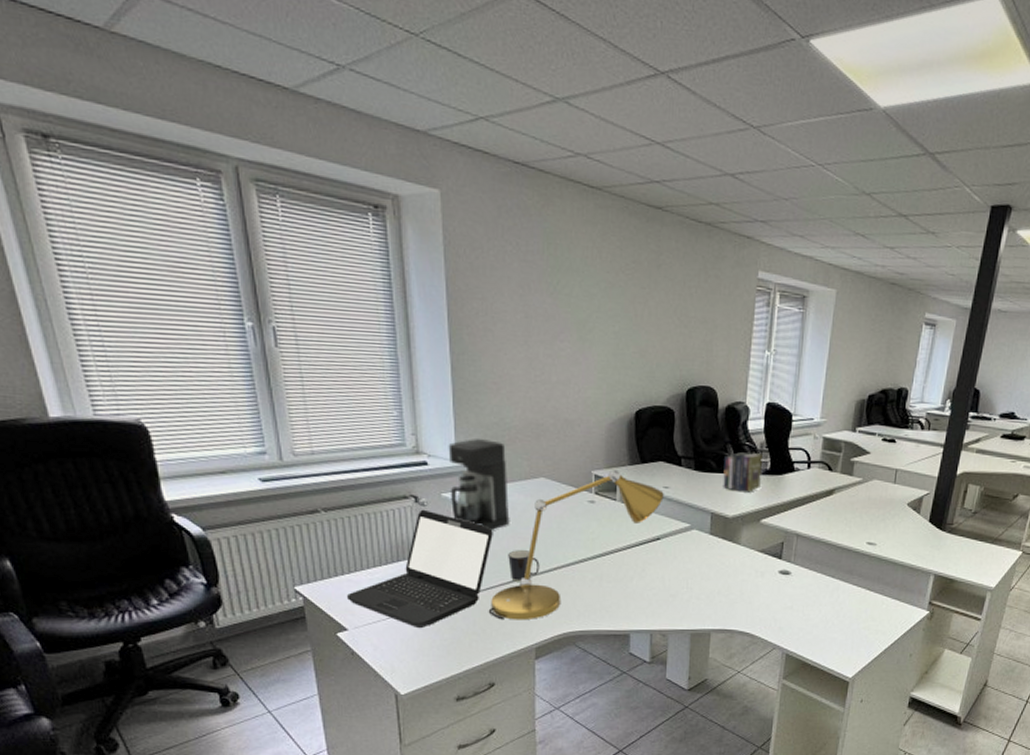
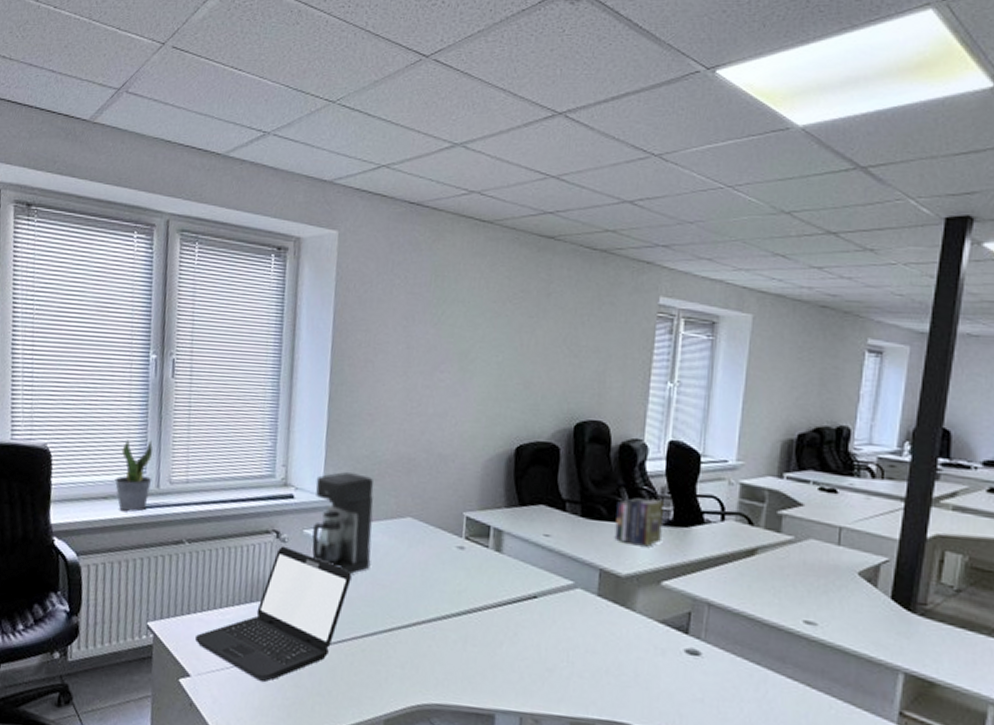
potted plant: none [230,413,273,486] -> present [114,439,153,512]
desk lamp: present [488,469,664,621] -> none [336,511,544,684]
mug: present [508,550,540,582] -> none [364,598,398,637]

